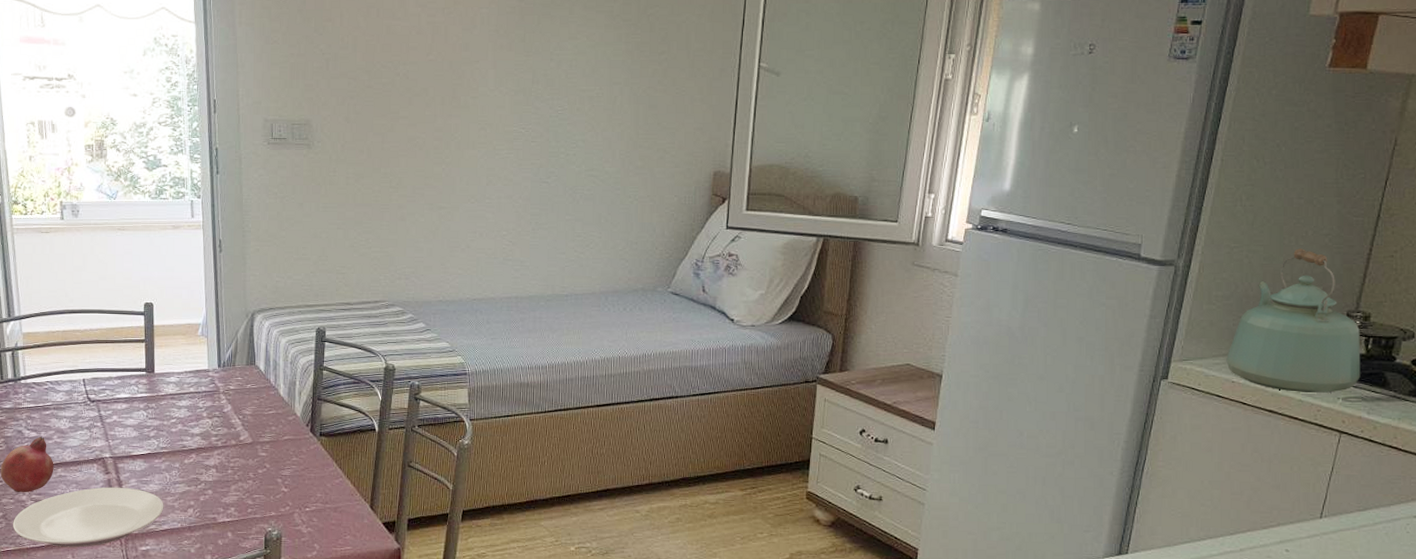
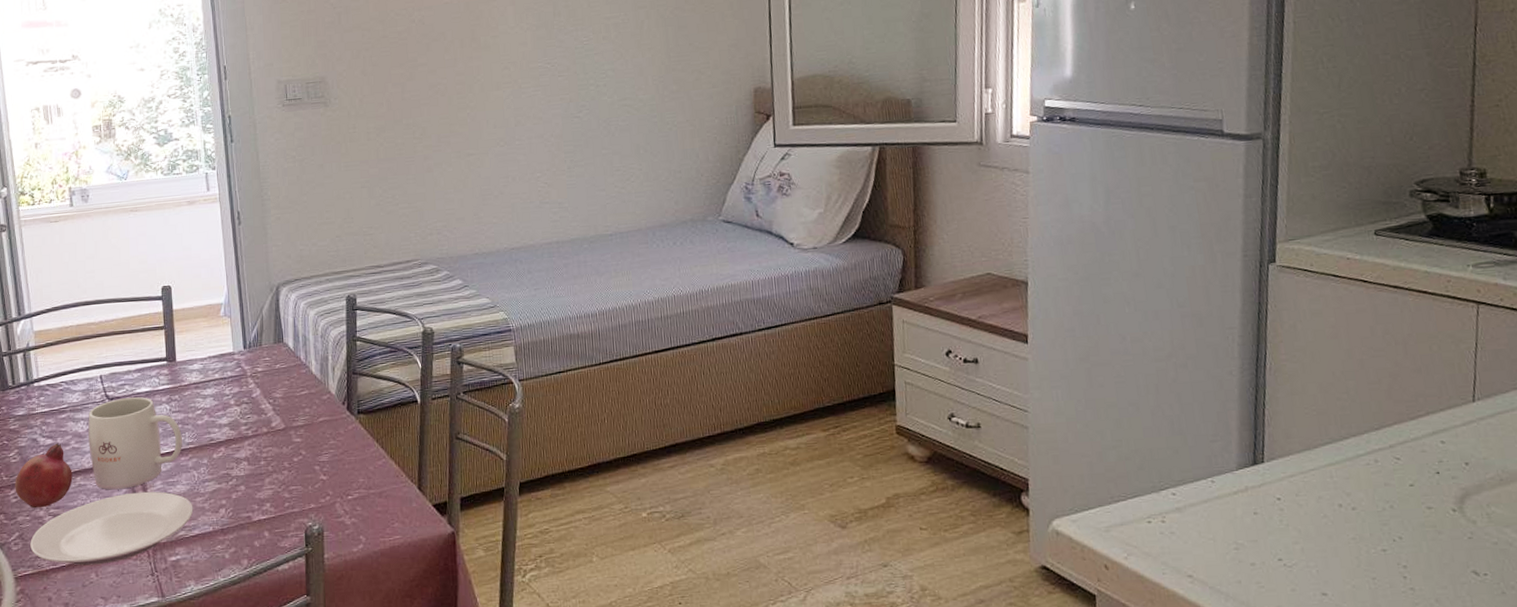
mug: none [70,402,157,483] -> present [88,397,182,490]
kettle: present [1226,248,1361,394] -> none [1336,107,1488,264]

